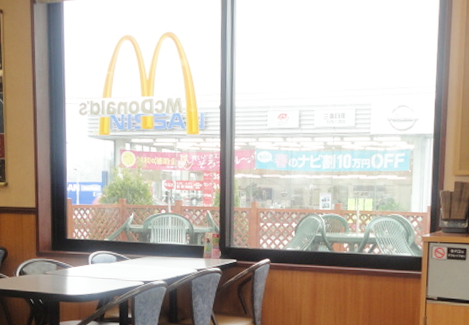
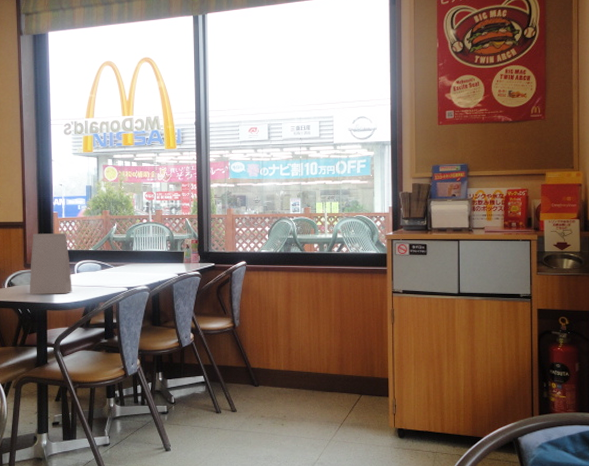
paper bag: none [41,220,86,286] -> present [29,233,72,295]

